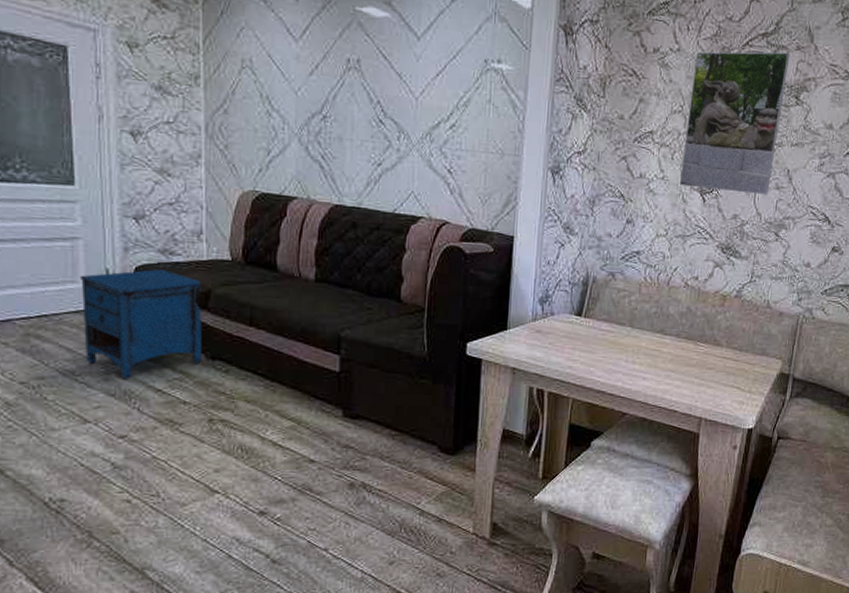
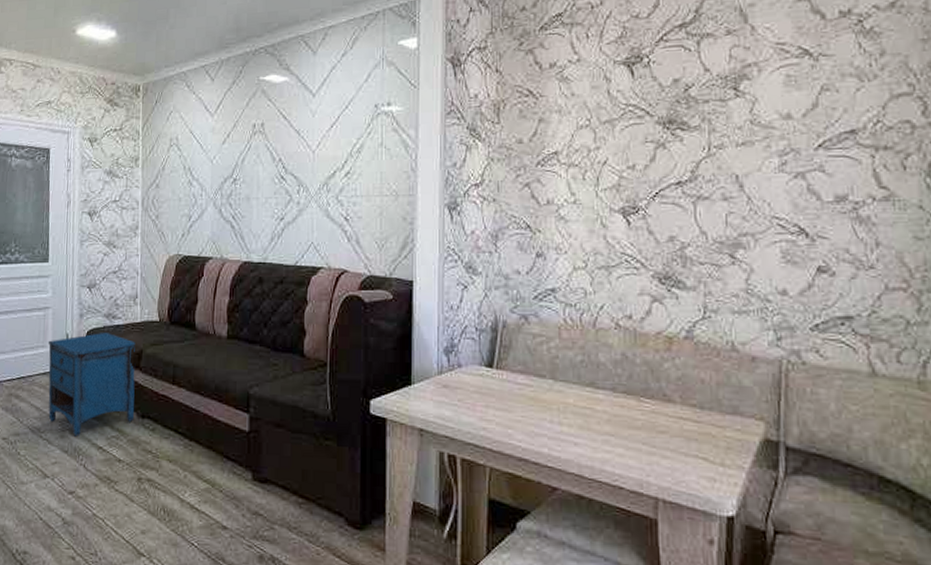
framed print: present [679,51,790,195] -> none [595,39,719,210]

